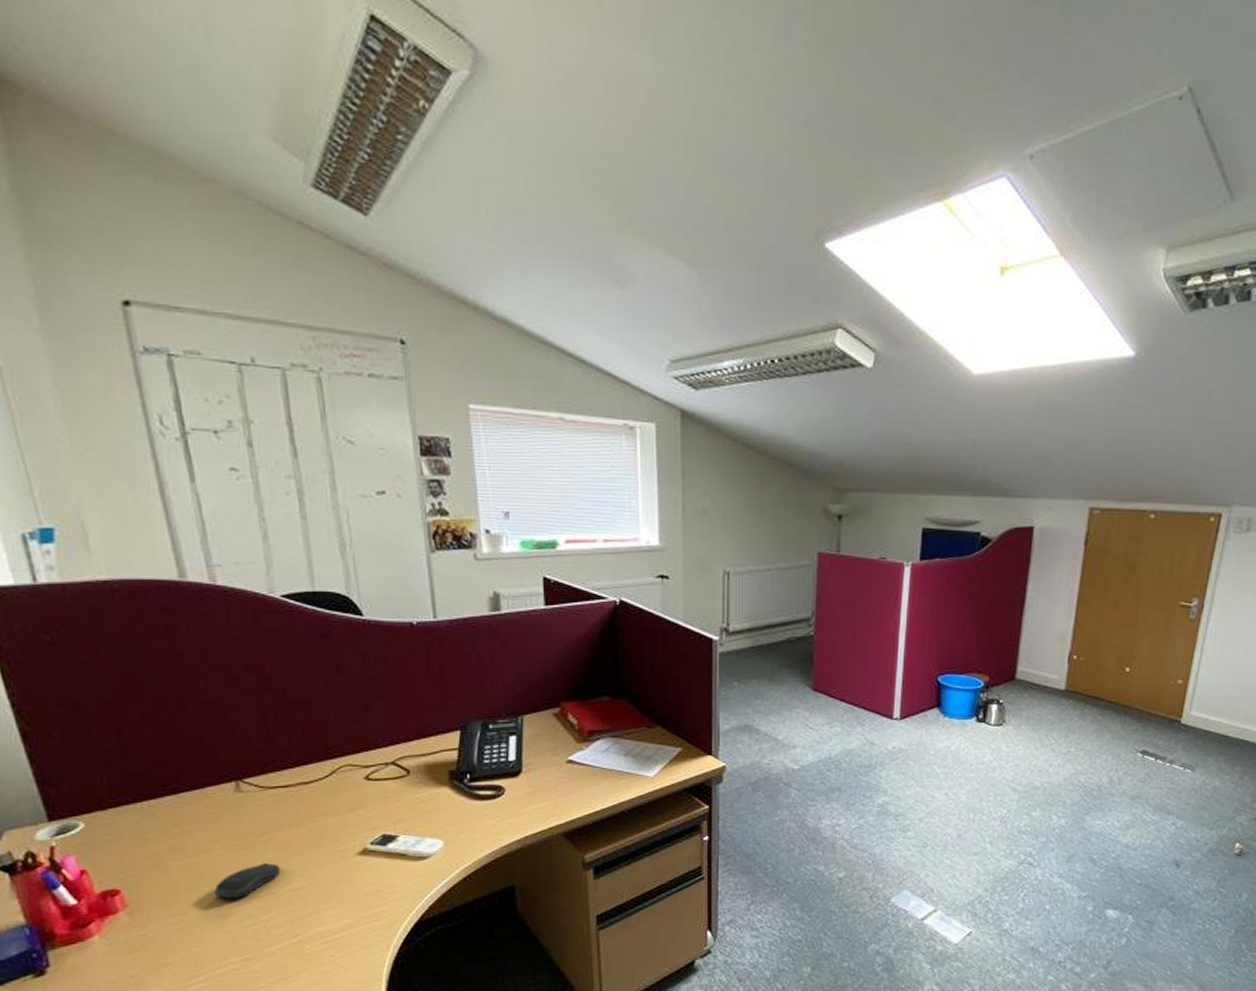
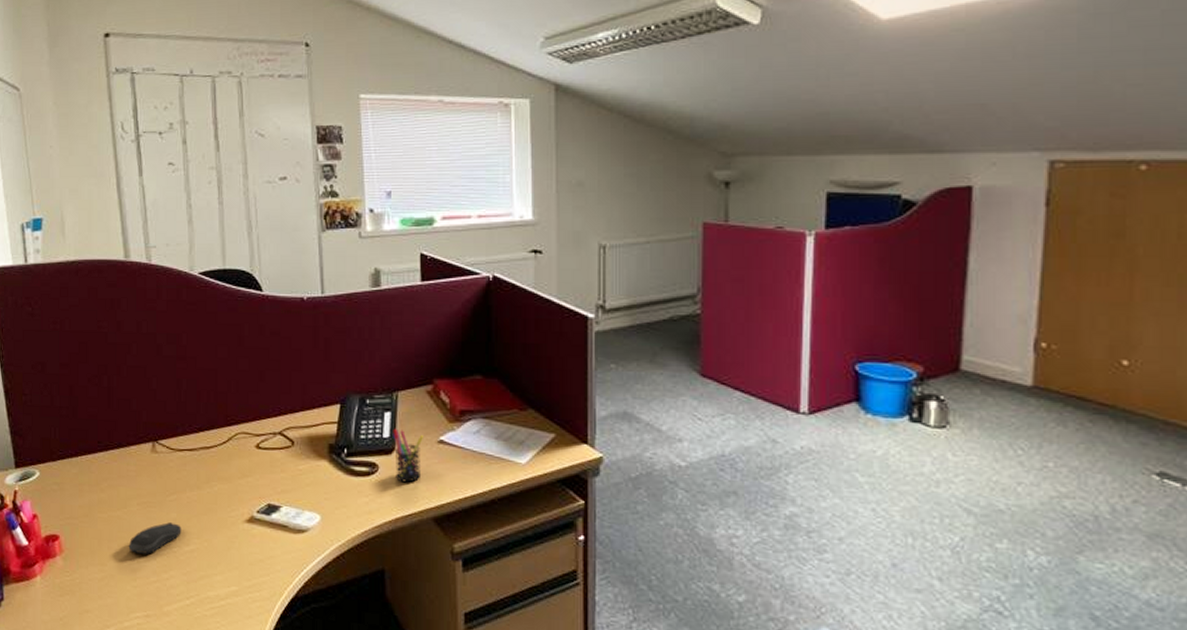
pen holder: none [519,751,551,803] -> present [393,428,423,483]

